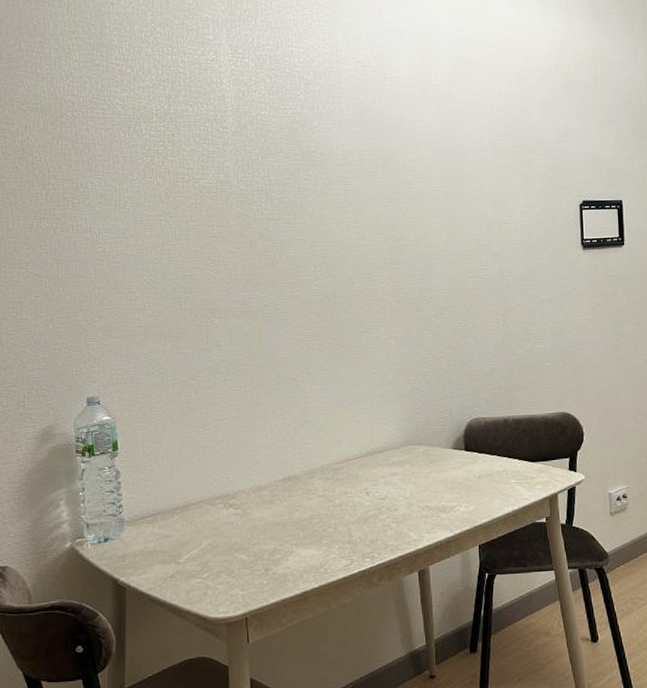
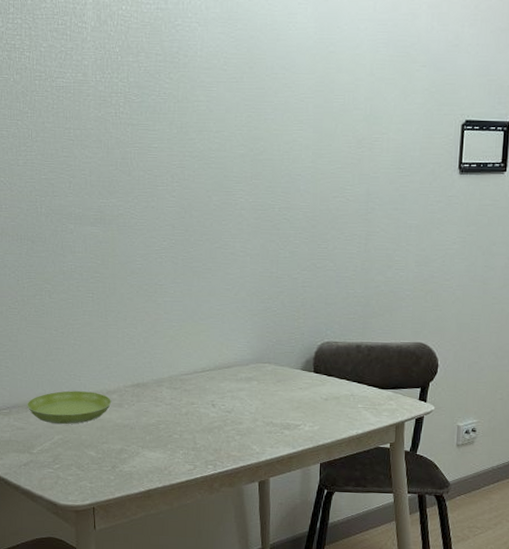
saucer: none [173,489,263,528] -> present [27,390,112,424]

